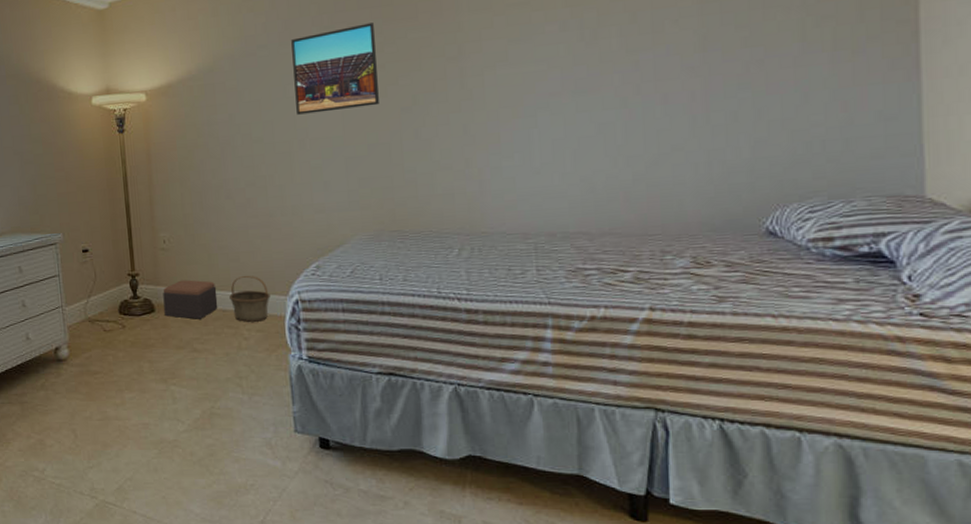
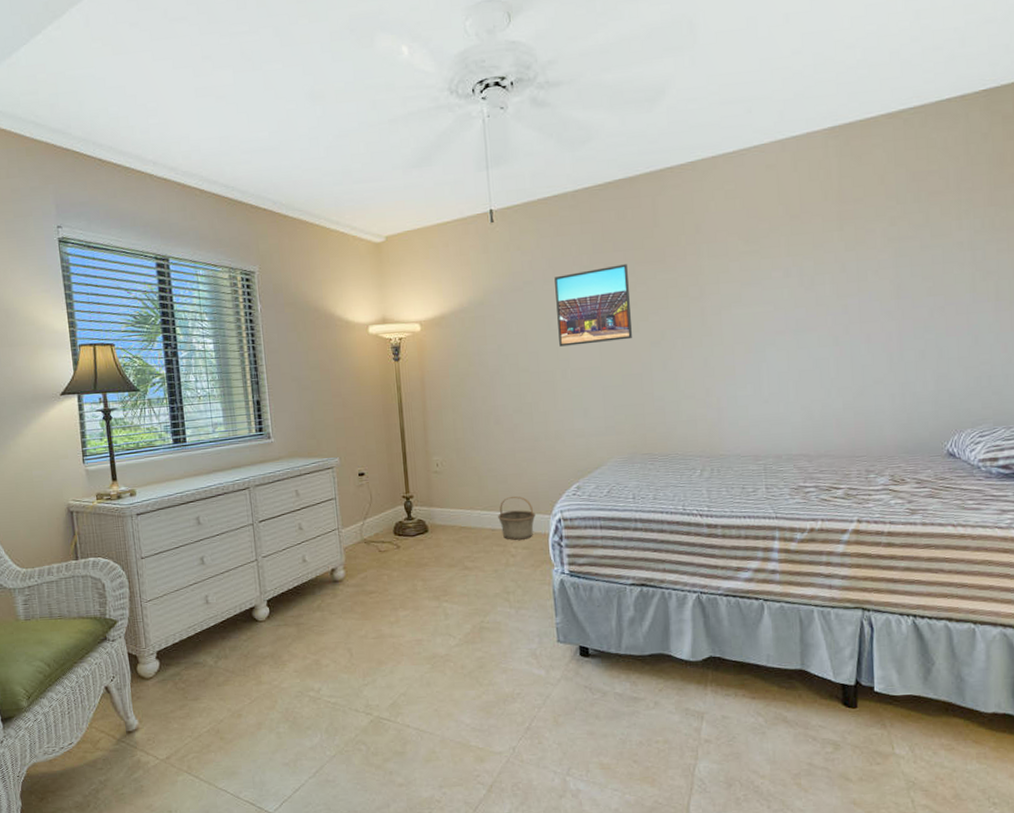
footstool: present [163,279,218,319] -> none [435,501,488,539]

